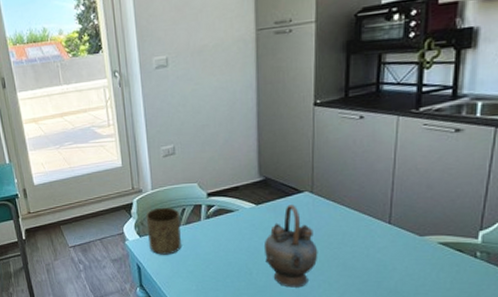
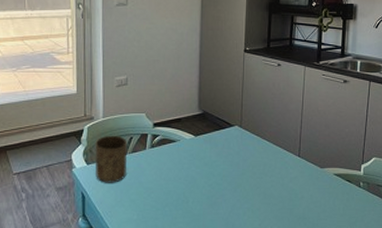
teapot: present [263,204,318,288] -> none [199,137,244,215]

